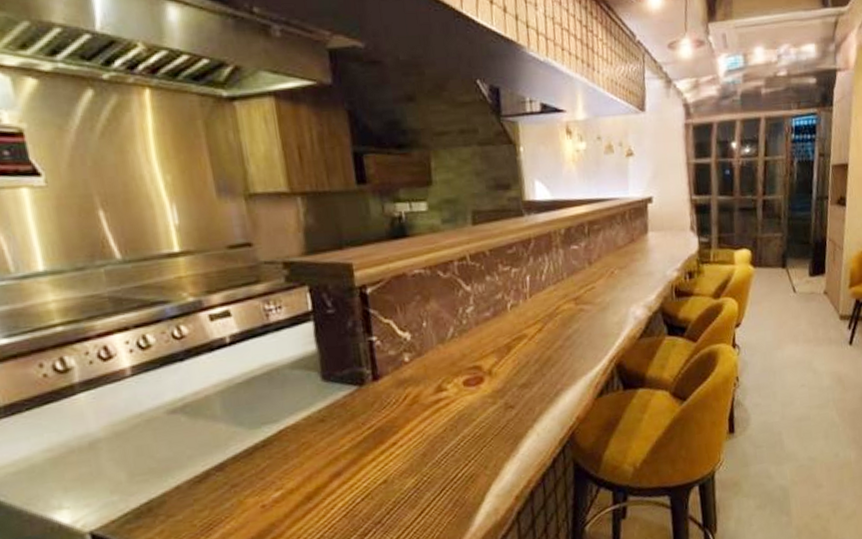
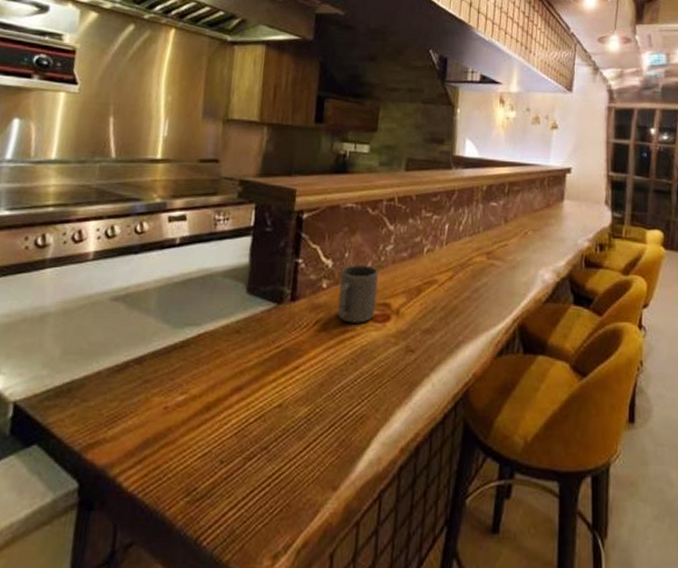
mug: none [422,331,467,392] -> present [338,265,379,323]

